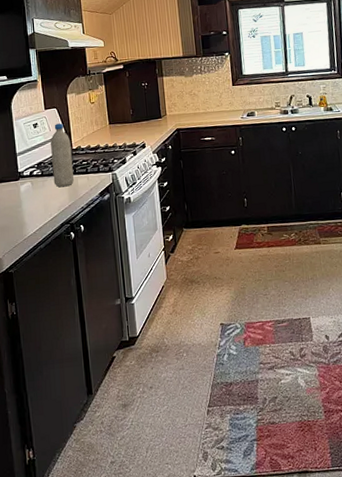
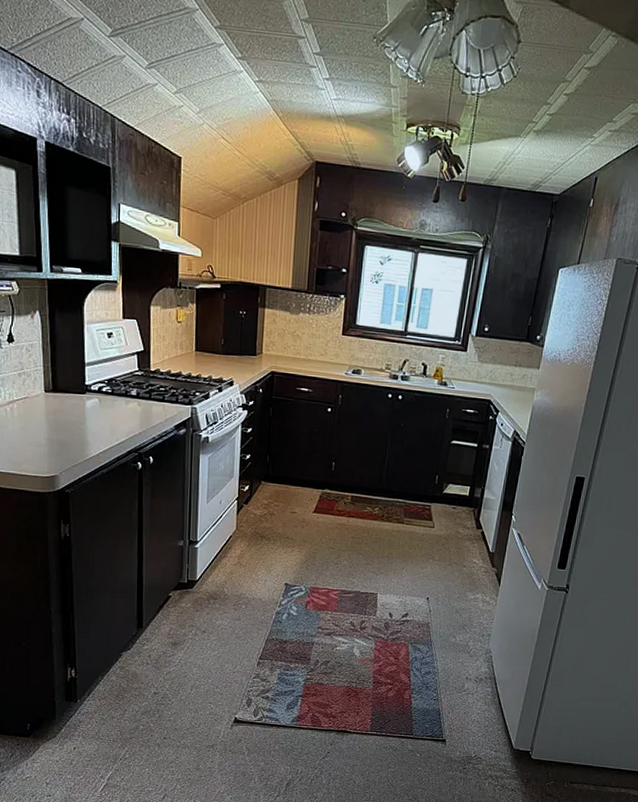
water bottle: present [50,123,74,187] -> none [124,338,149,412]

